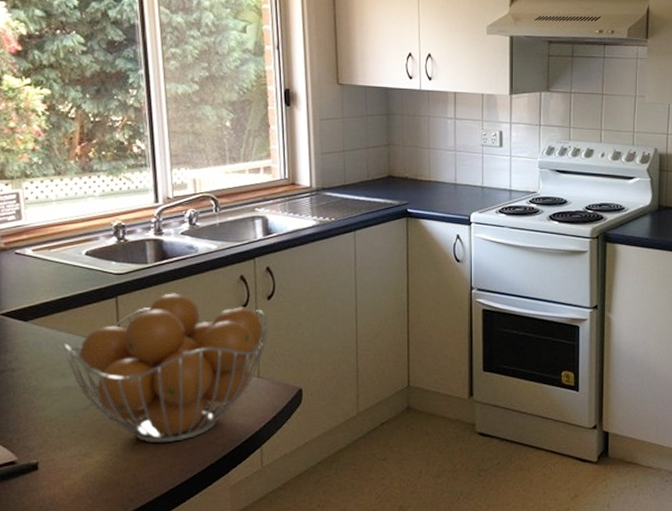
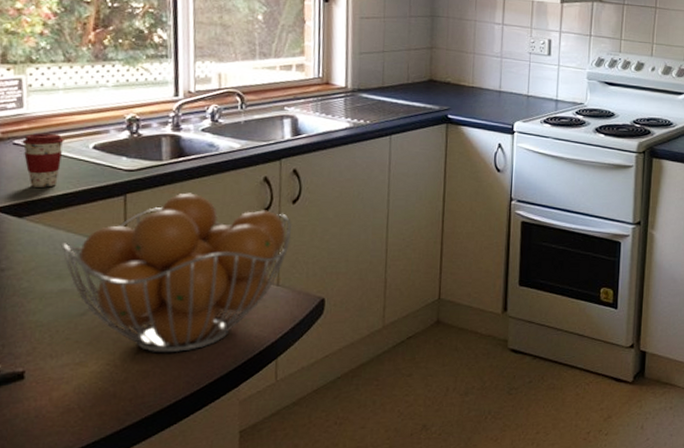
coffee cup: none [23,242,60,293] -> present [22,133,64,188]

